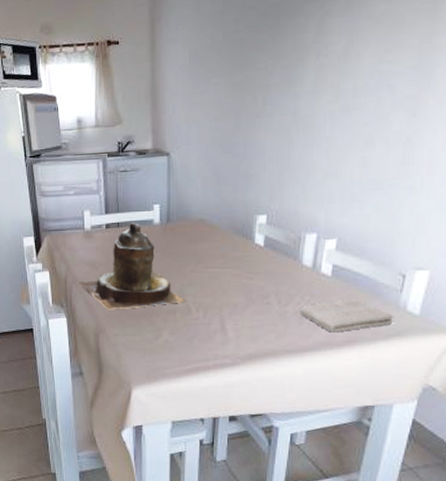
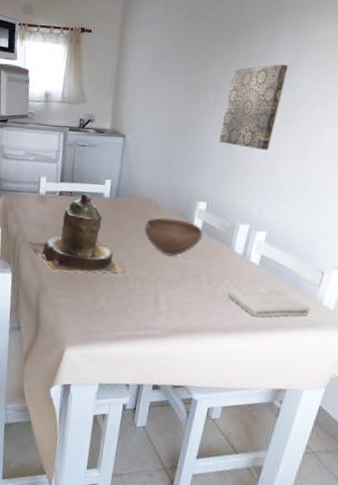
bowl: none [201,237,266,278] -> present [144,217,203,256]
wall art: none [274,47,344,149] -> present [219,64,288,151]

